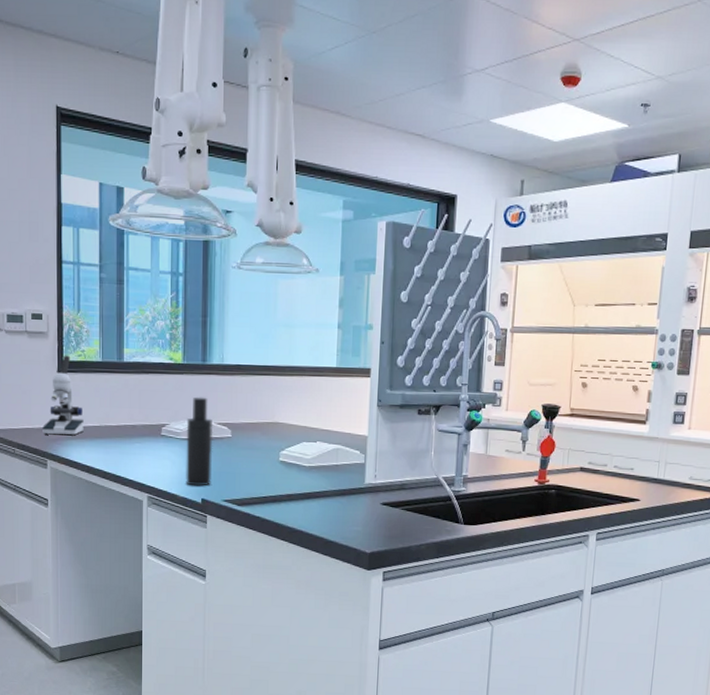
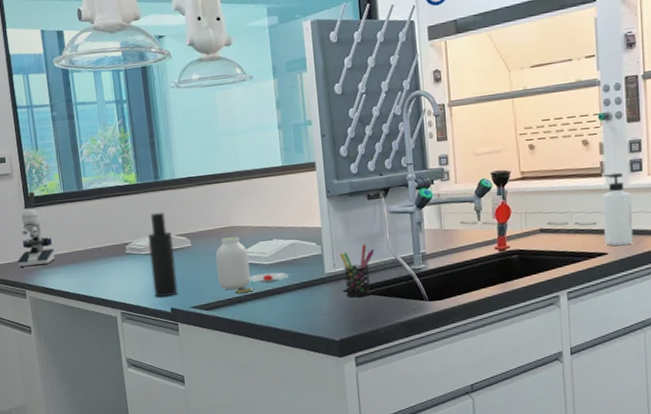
jar: none [254,433,333,494] -> present [215,237,293,294]
pen holder: none [381,459,418,512] -> present [339,244,375,298]
soap dispenser: none [638,422,670,495] -> present [603,172,634,246]

